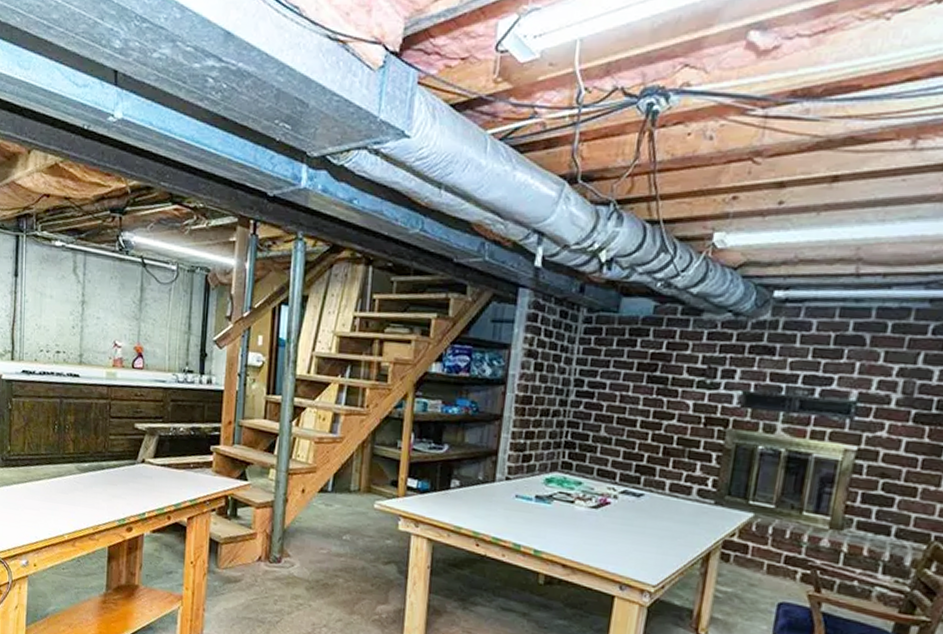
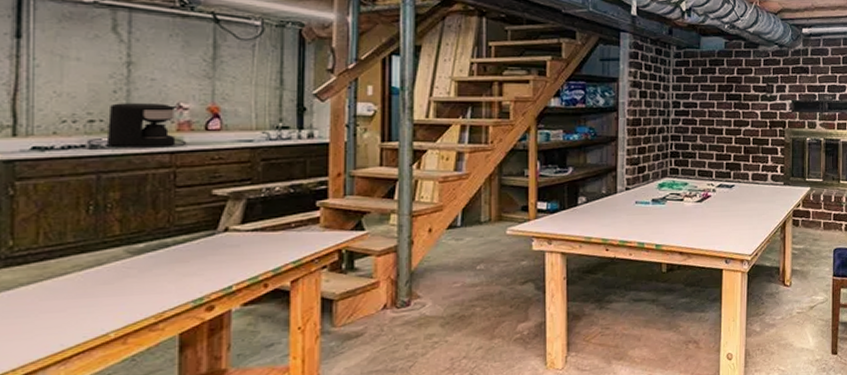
coffee maker: none [54,337,118,382] -> present [86,103,185,151]

